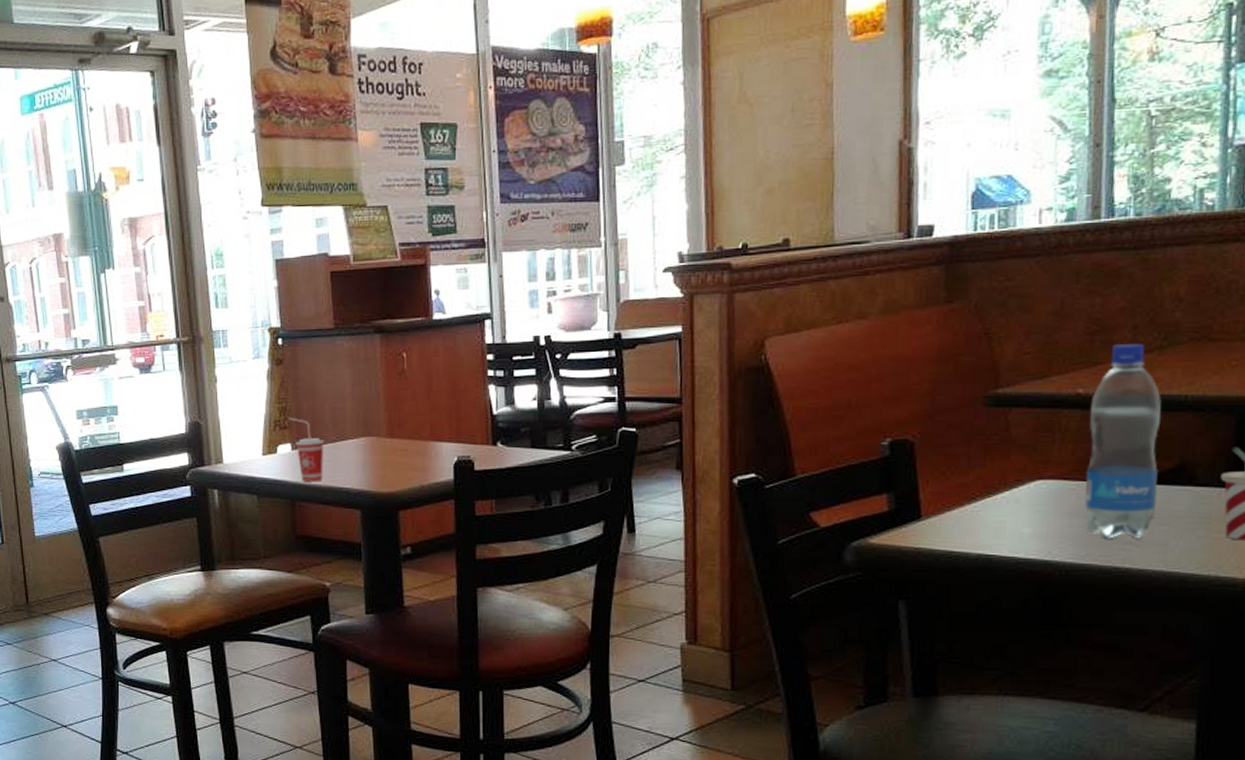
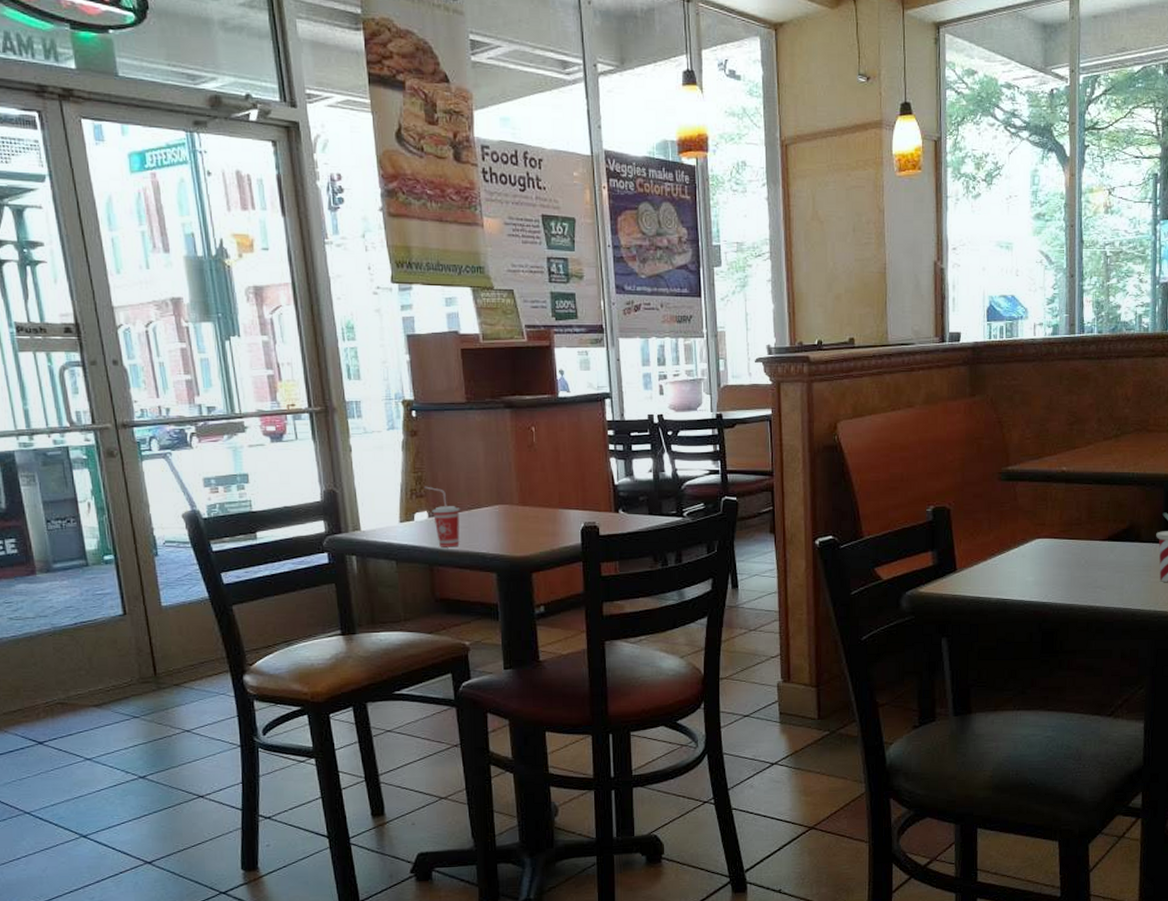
bottle: present [1084,344,1162,539] -> none [1069,433,1117,584]

